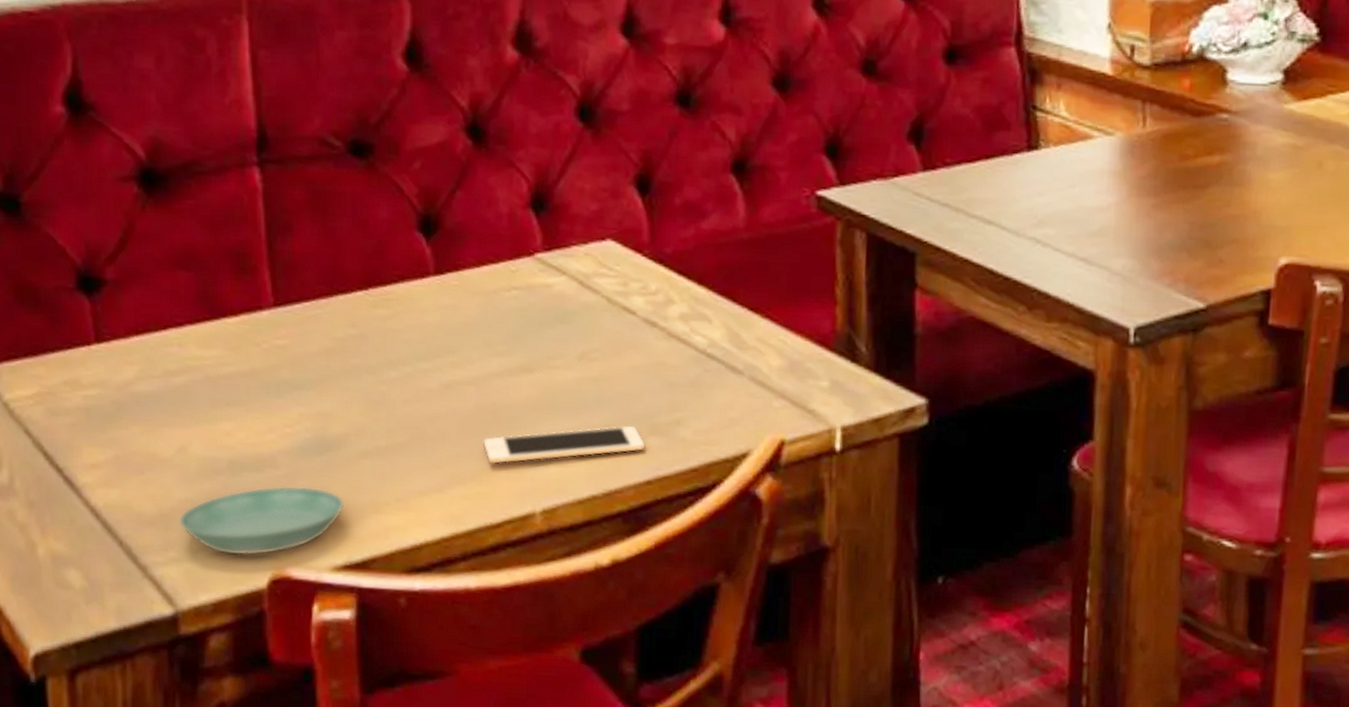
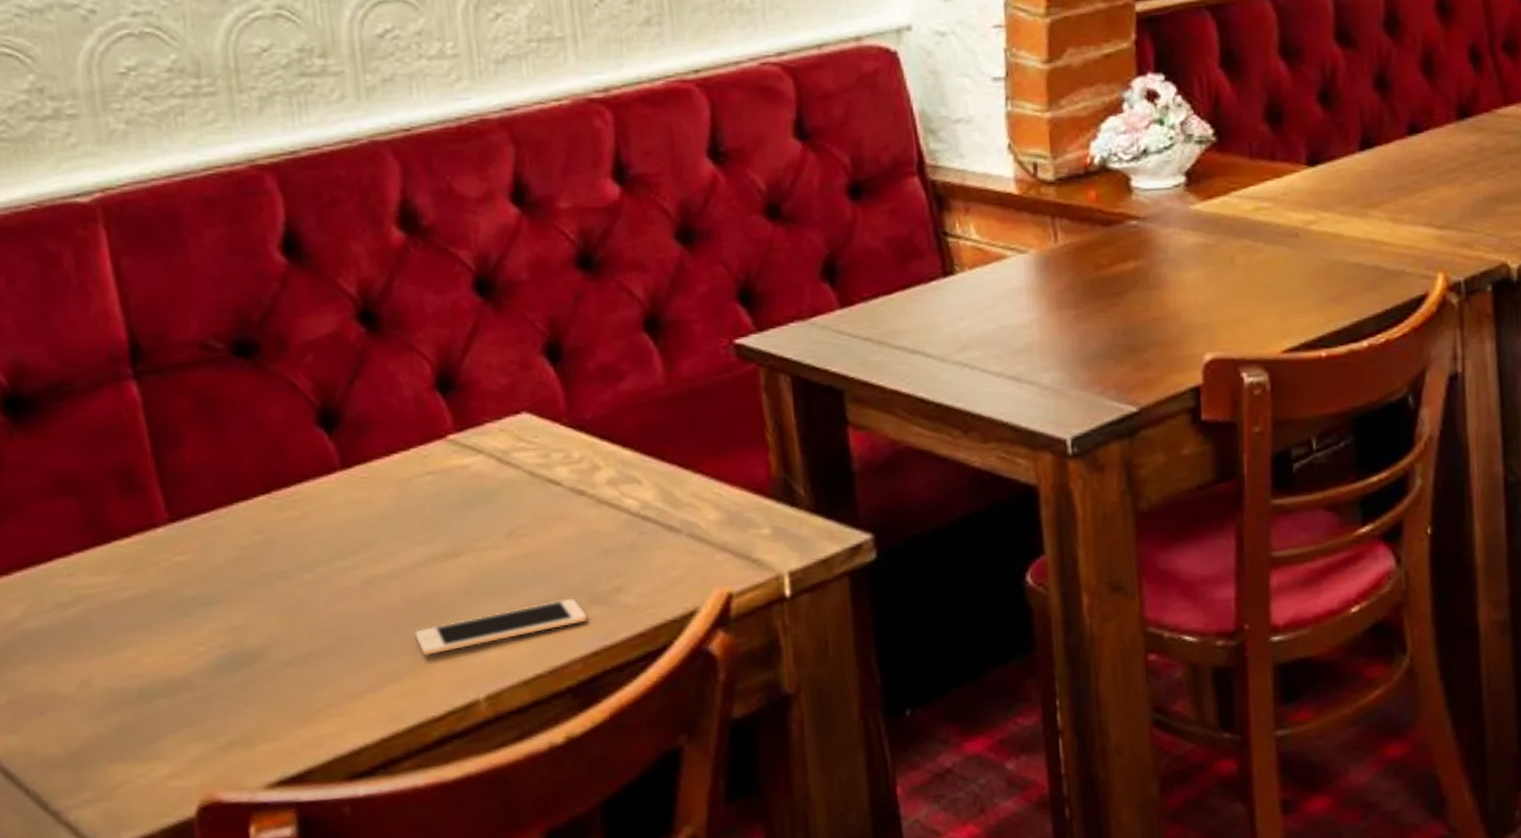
saucer: present [178,485,345,556] -> none [89,704,272,788]

